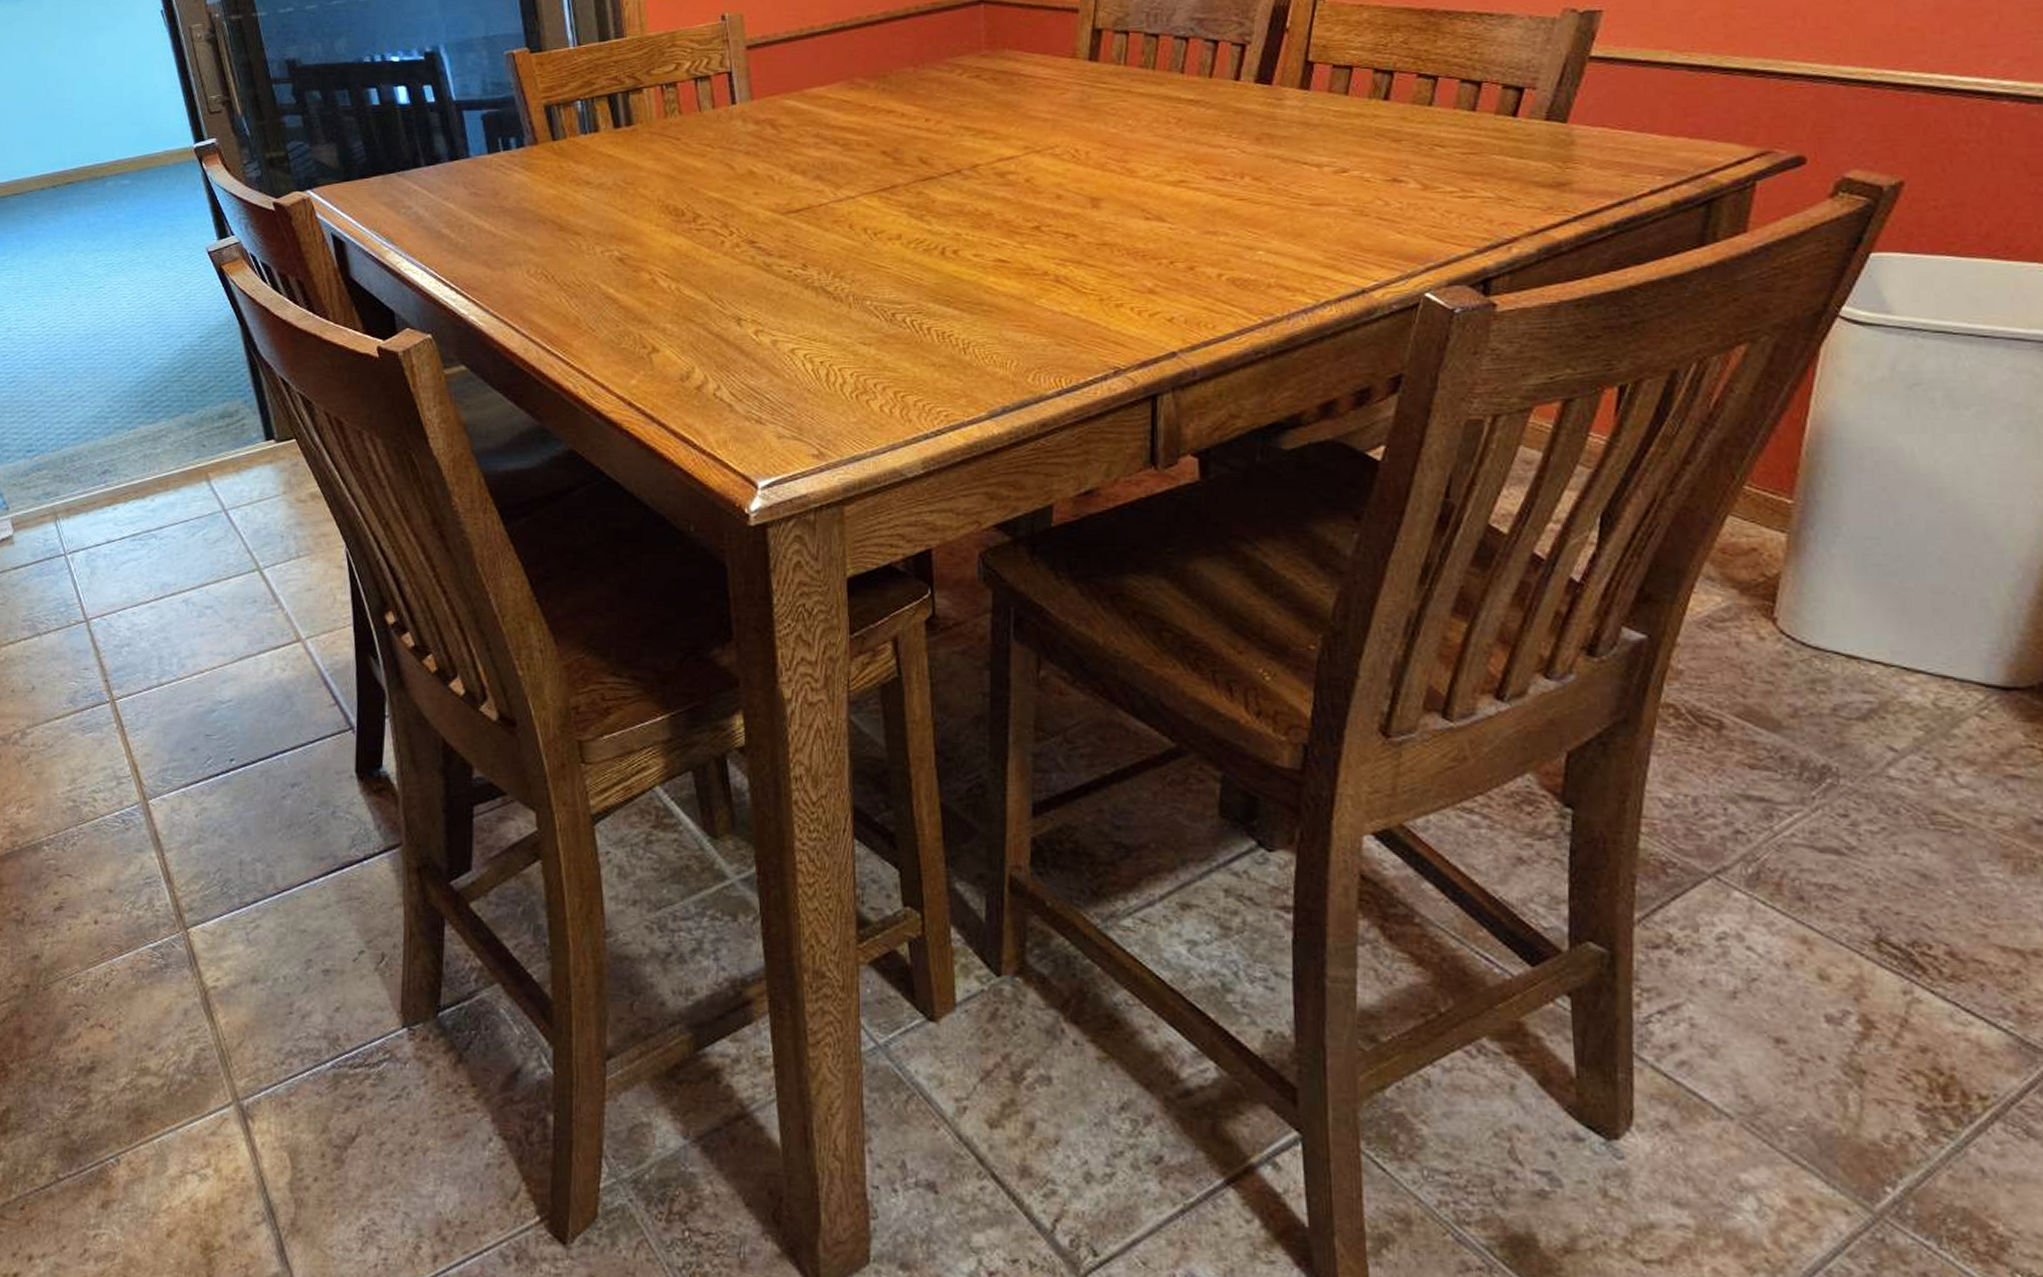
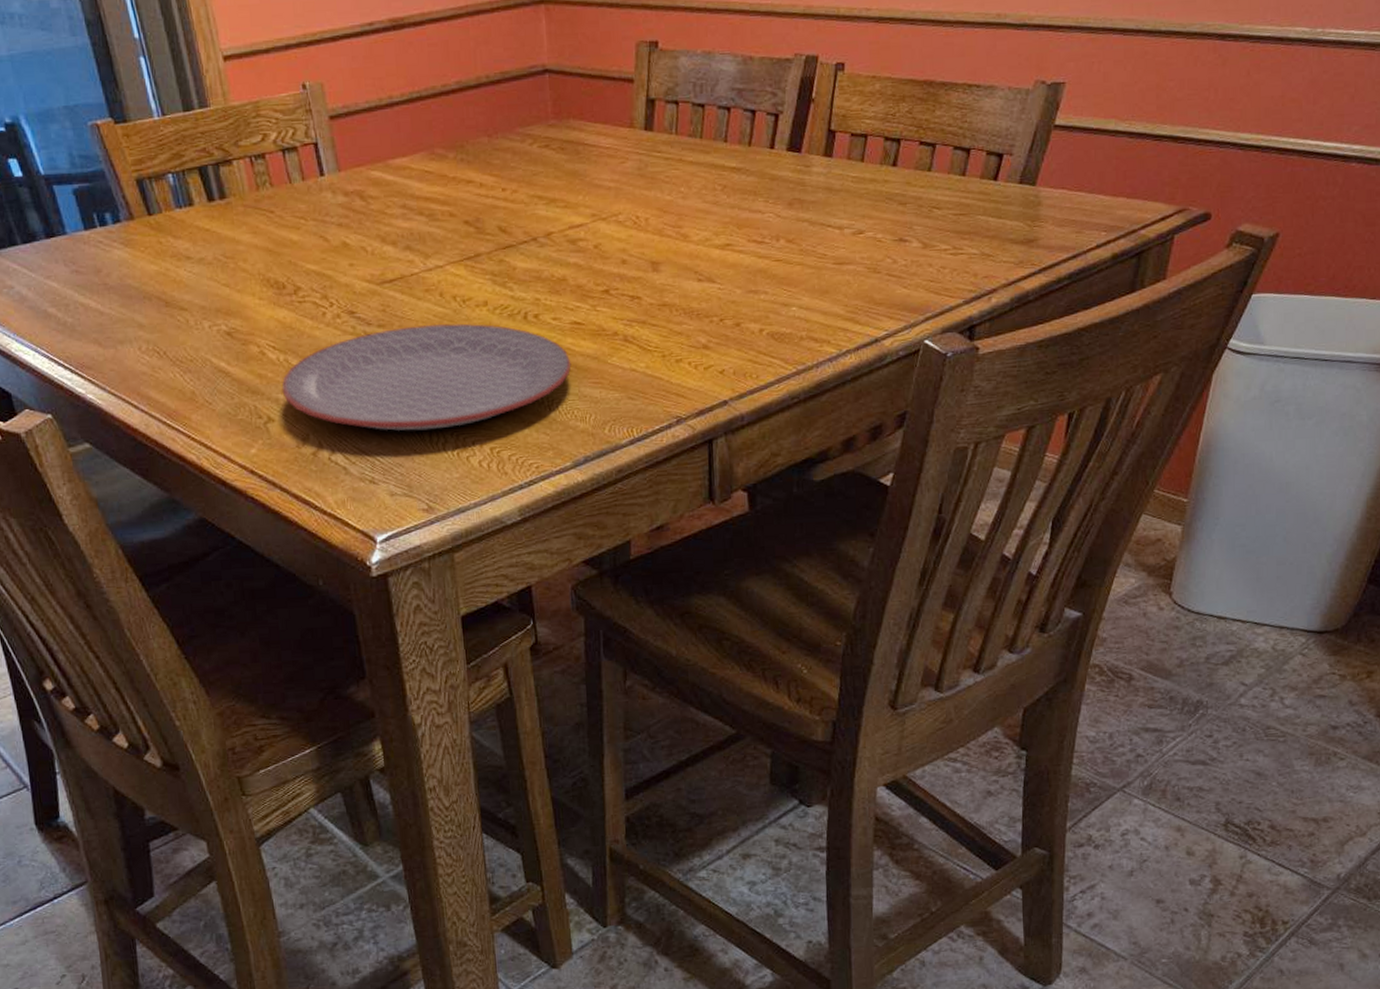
plate: none [670,256,993,369] -> present [282,323,571,431]

